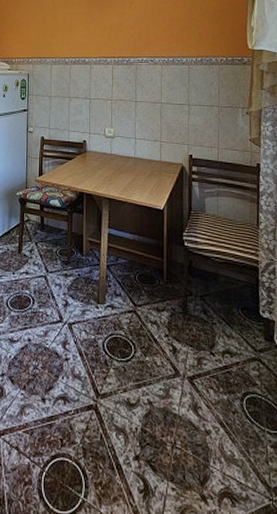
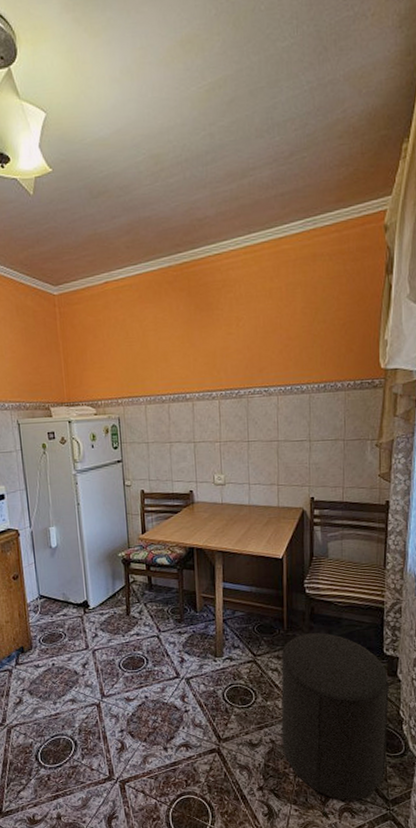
stool: none [159,287,267,484] -> present [281,633,389,801]

